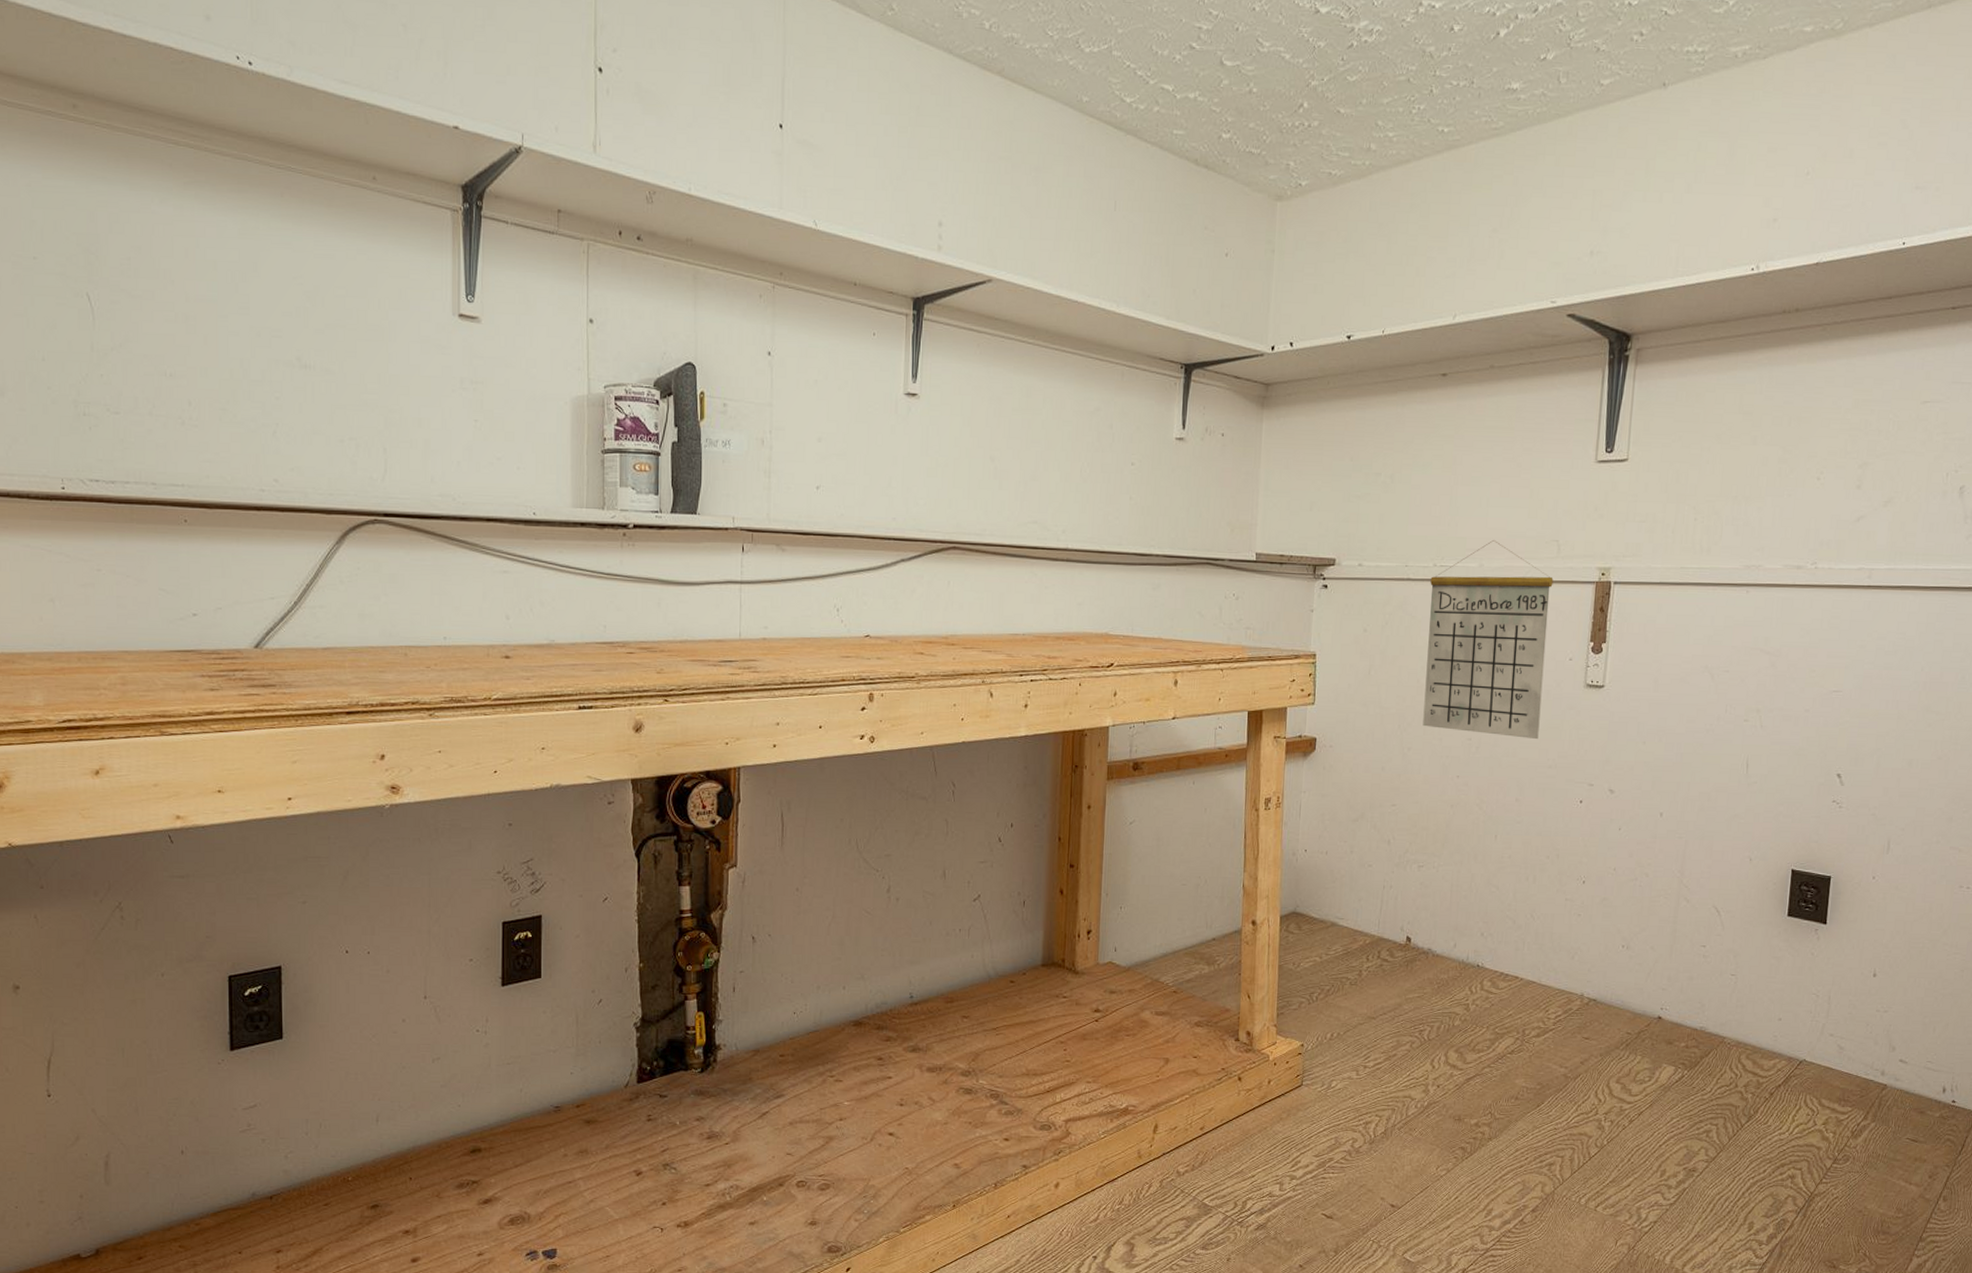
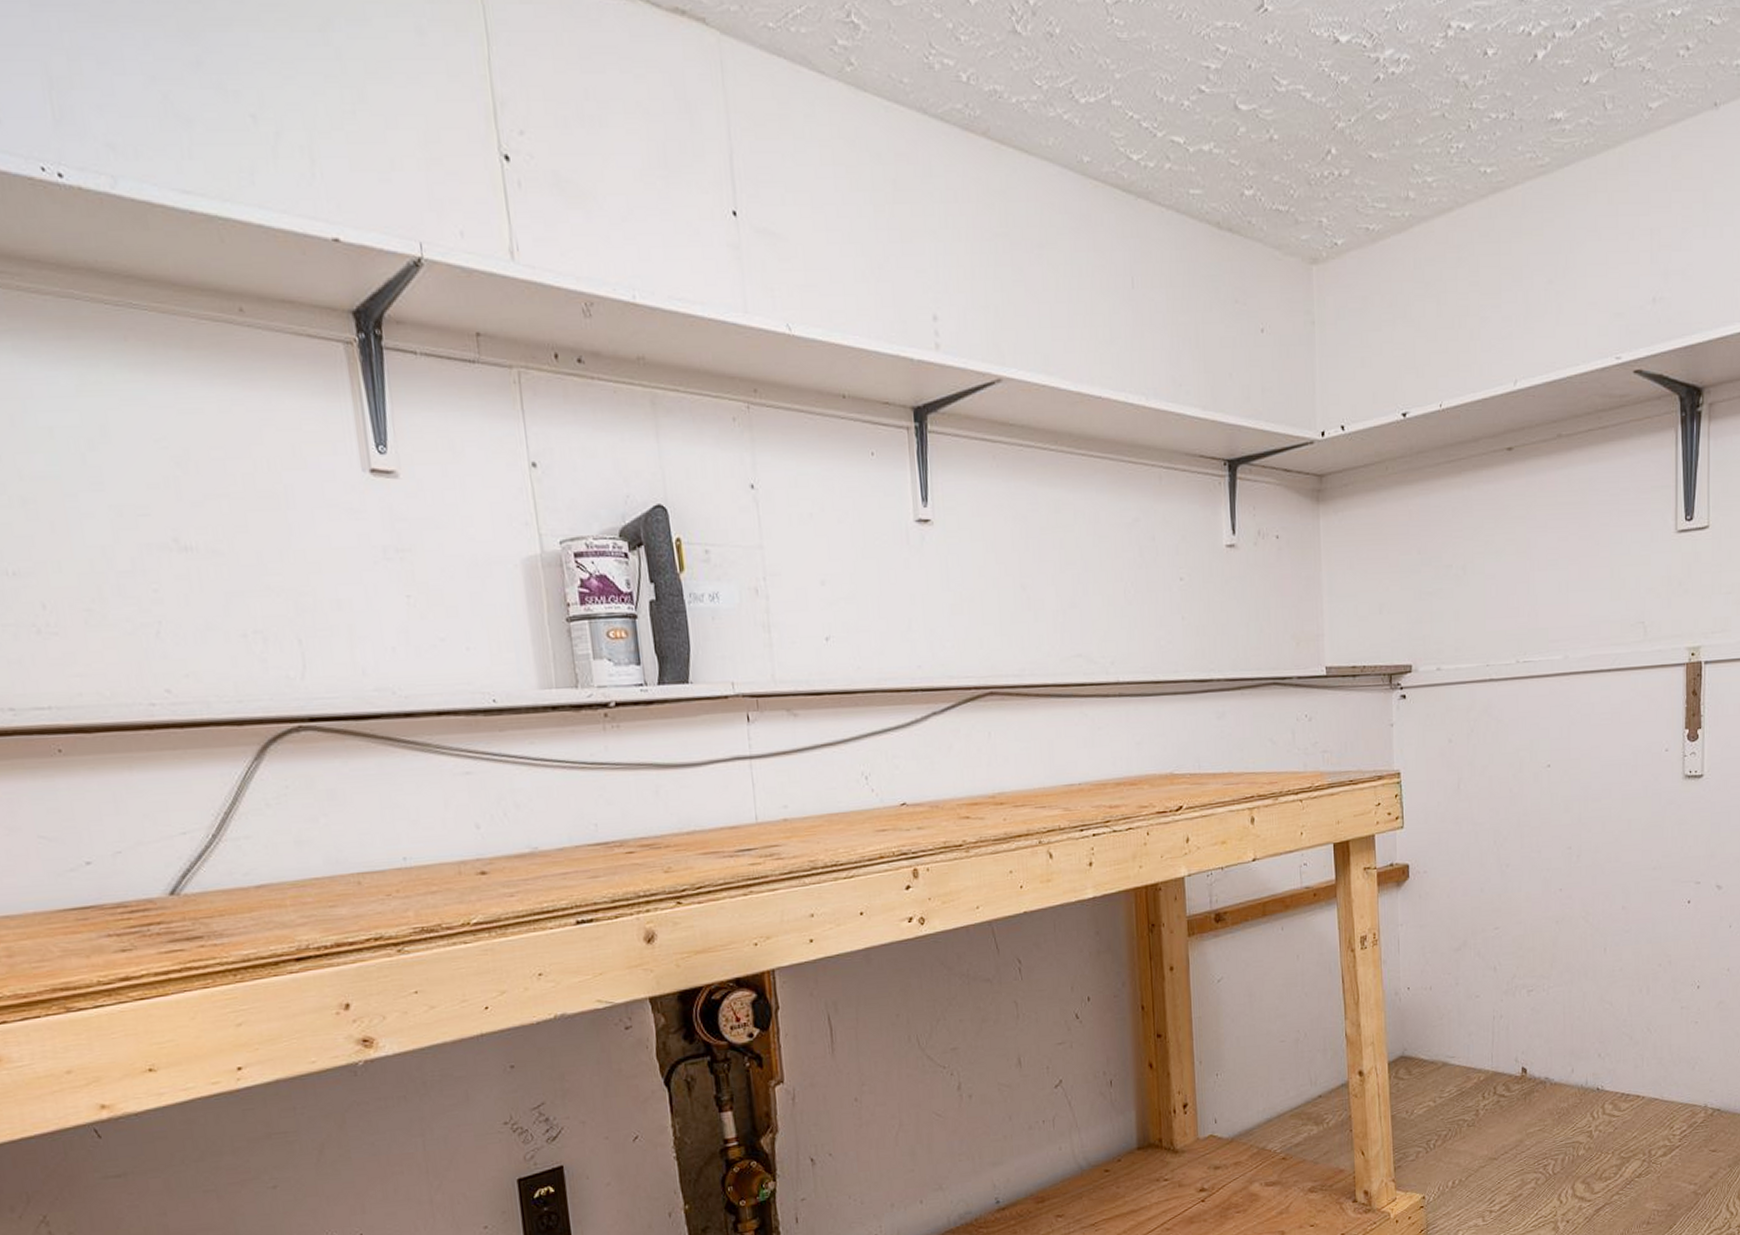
calendar: present [1423,540,1553,740] -> none [1514,628,1642,841]

